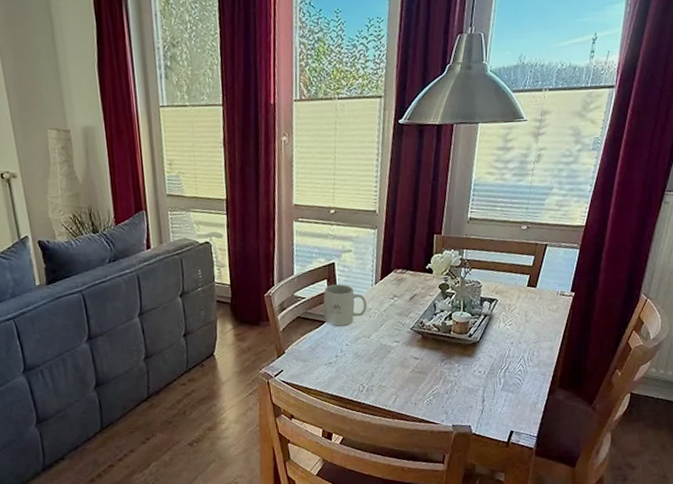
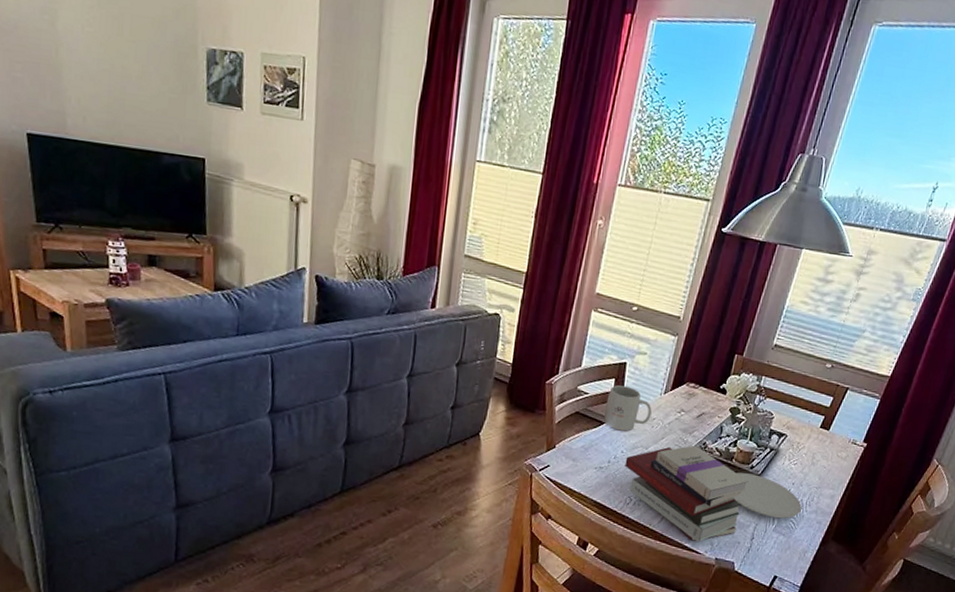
books: none [351,325,469,414] -> present [625,445,749,543]
plate: none [457,341,524,379] -> present [733,472,802,519]

